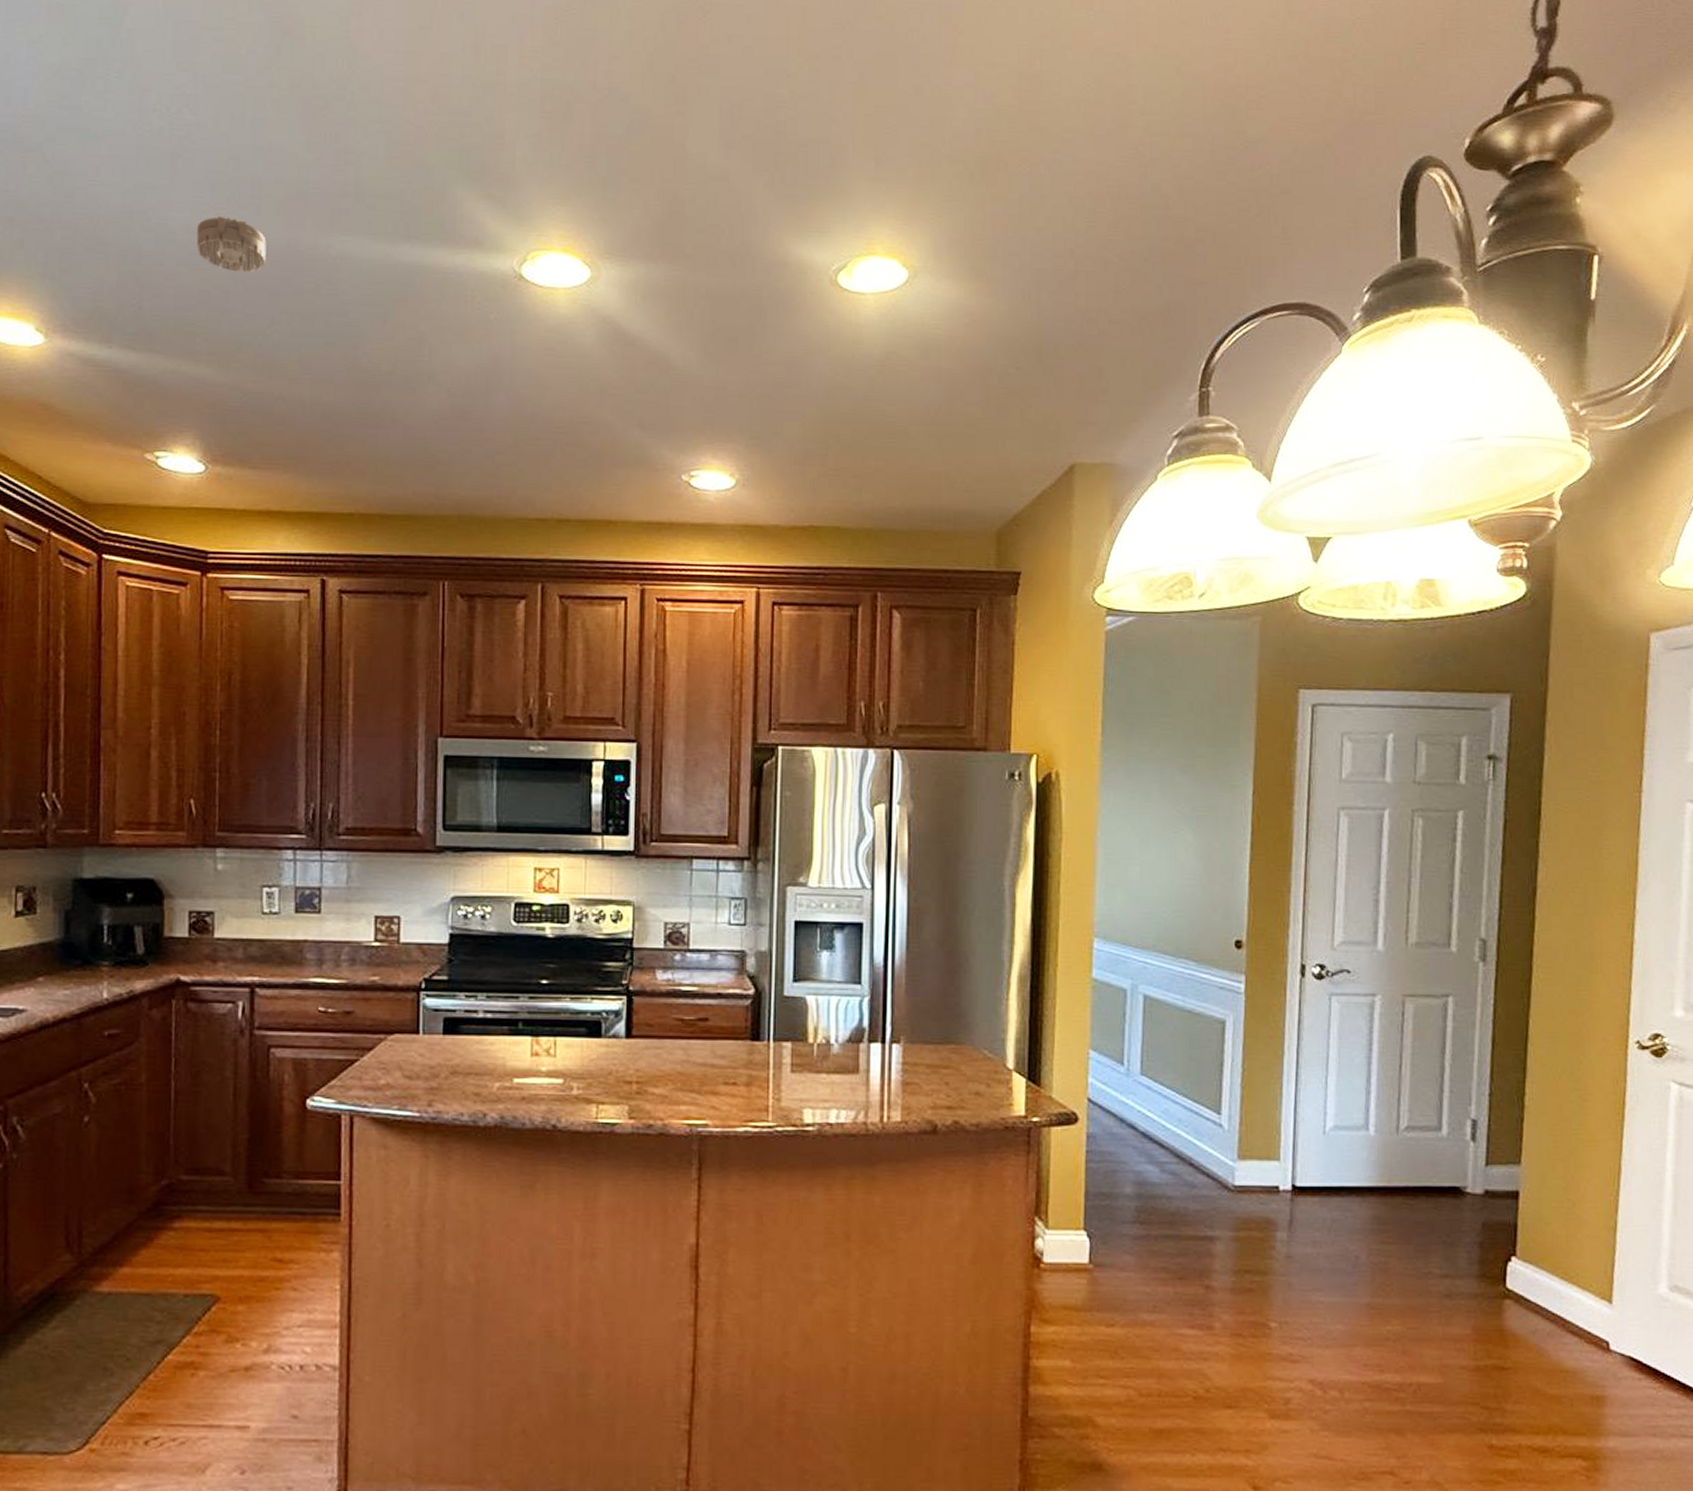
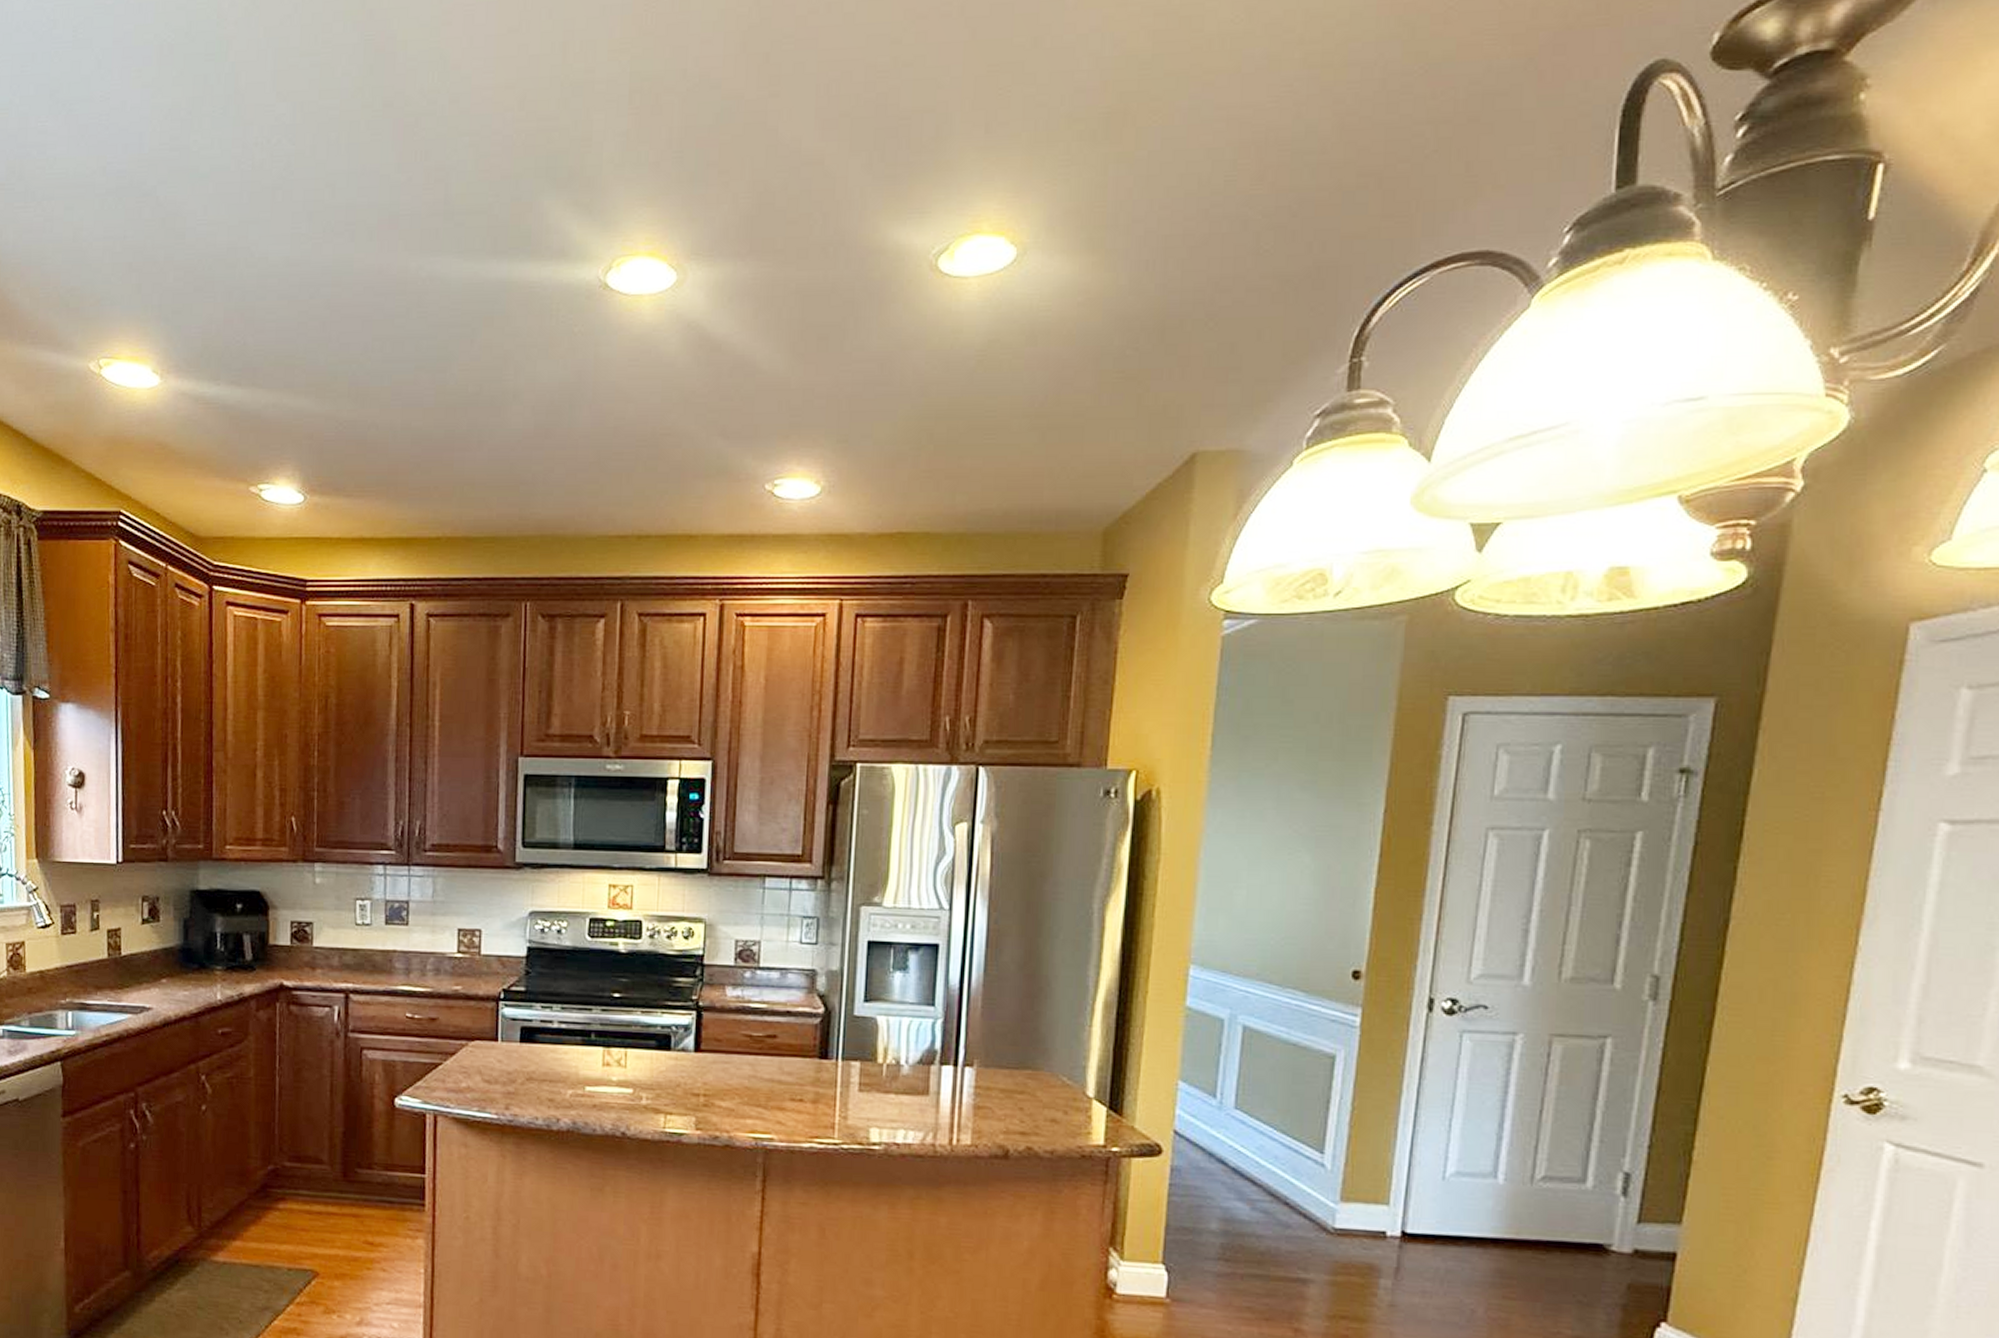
smoke detector: present [196,215,267,273] -> none [295,245,360,301]

